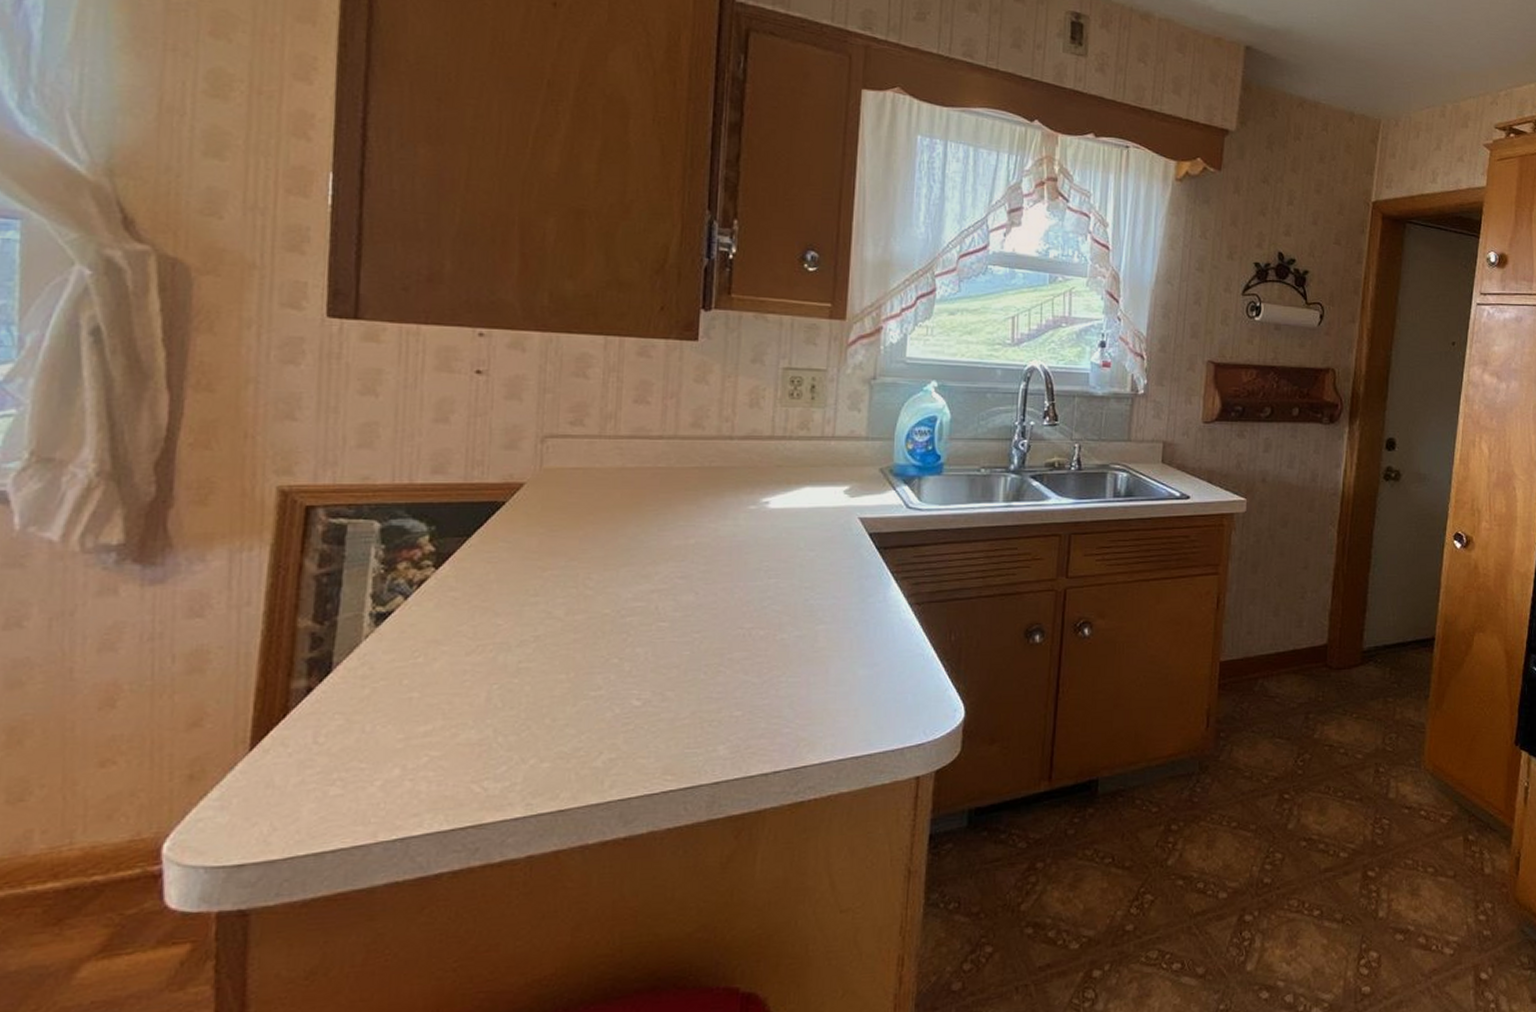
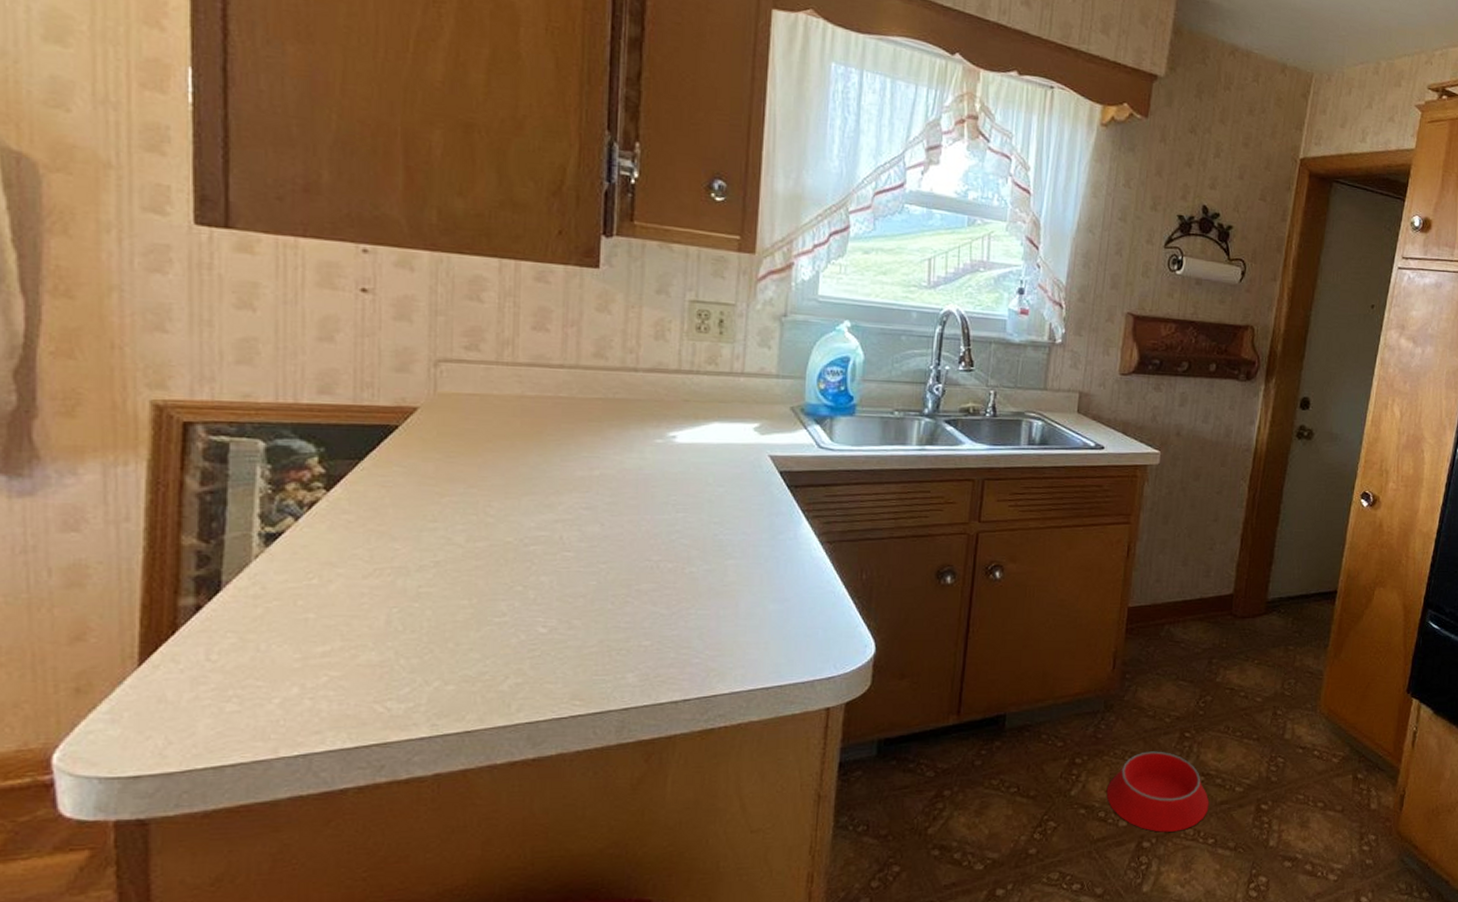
pet bowl: none [1204,814,1313,904] -> present [1106,751,1210,832]

